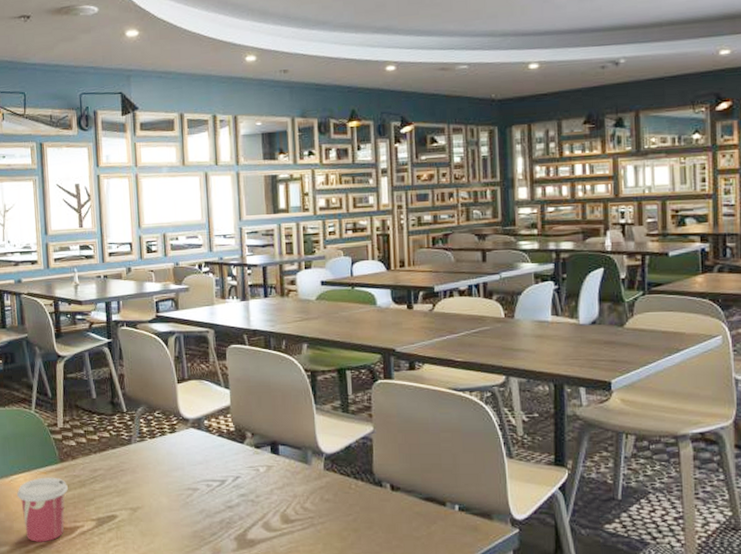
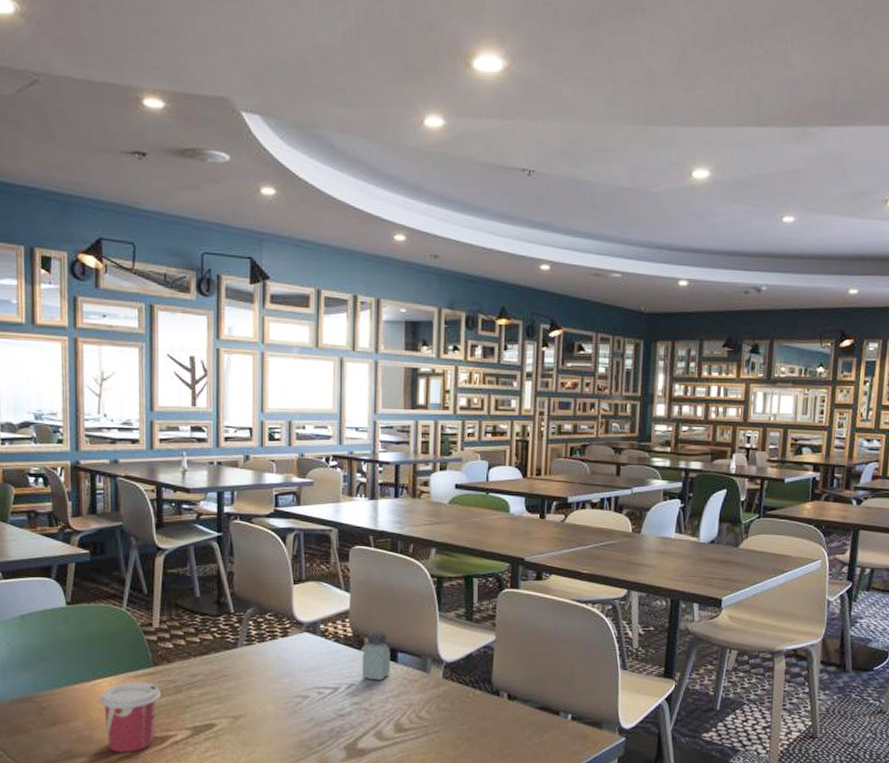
saltshaker: none [245,425,273,473] -> present [362,631,390,680]

